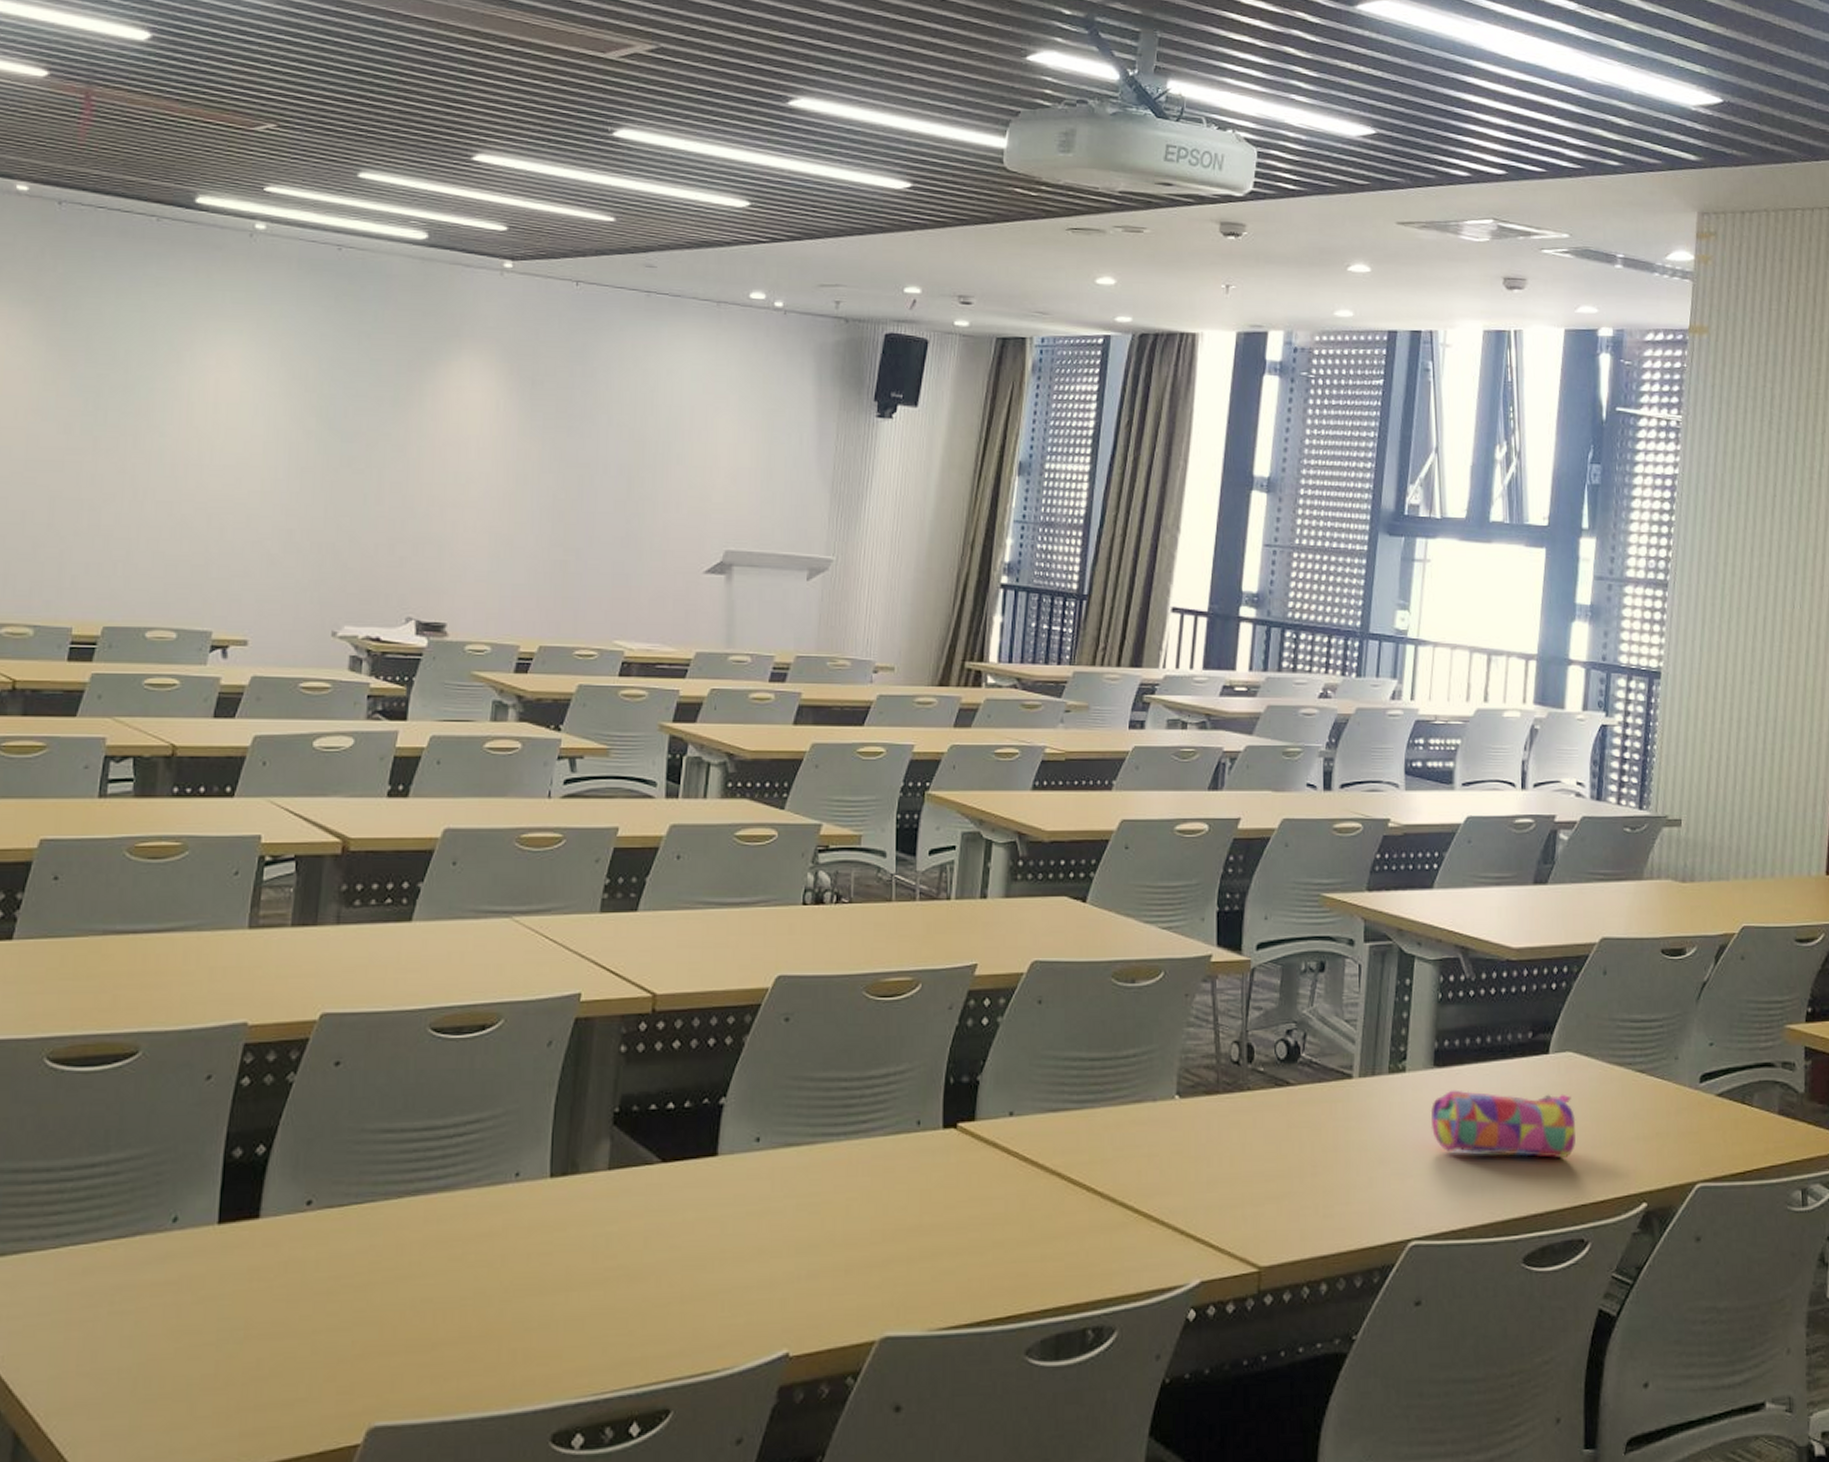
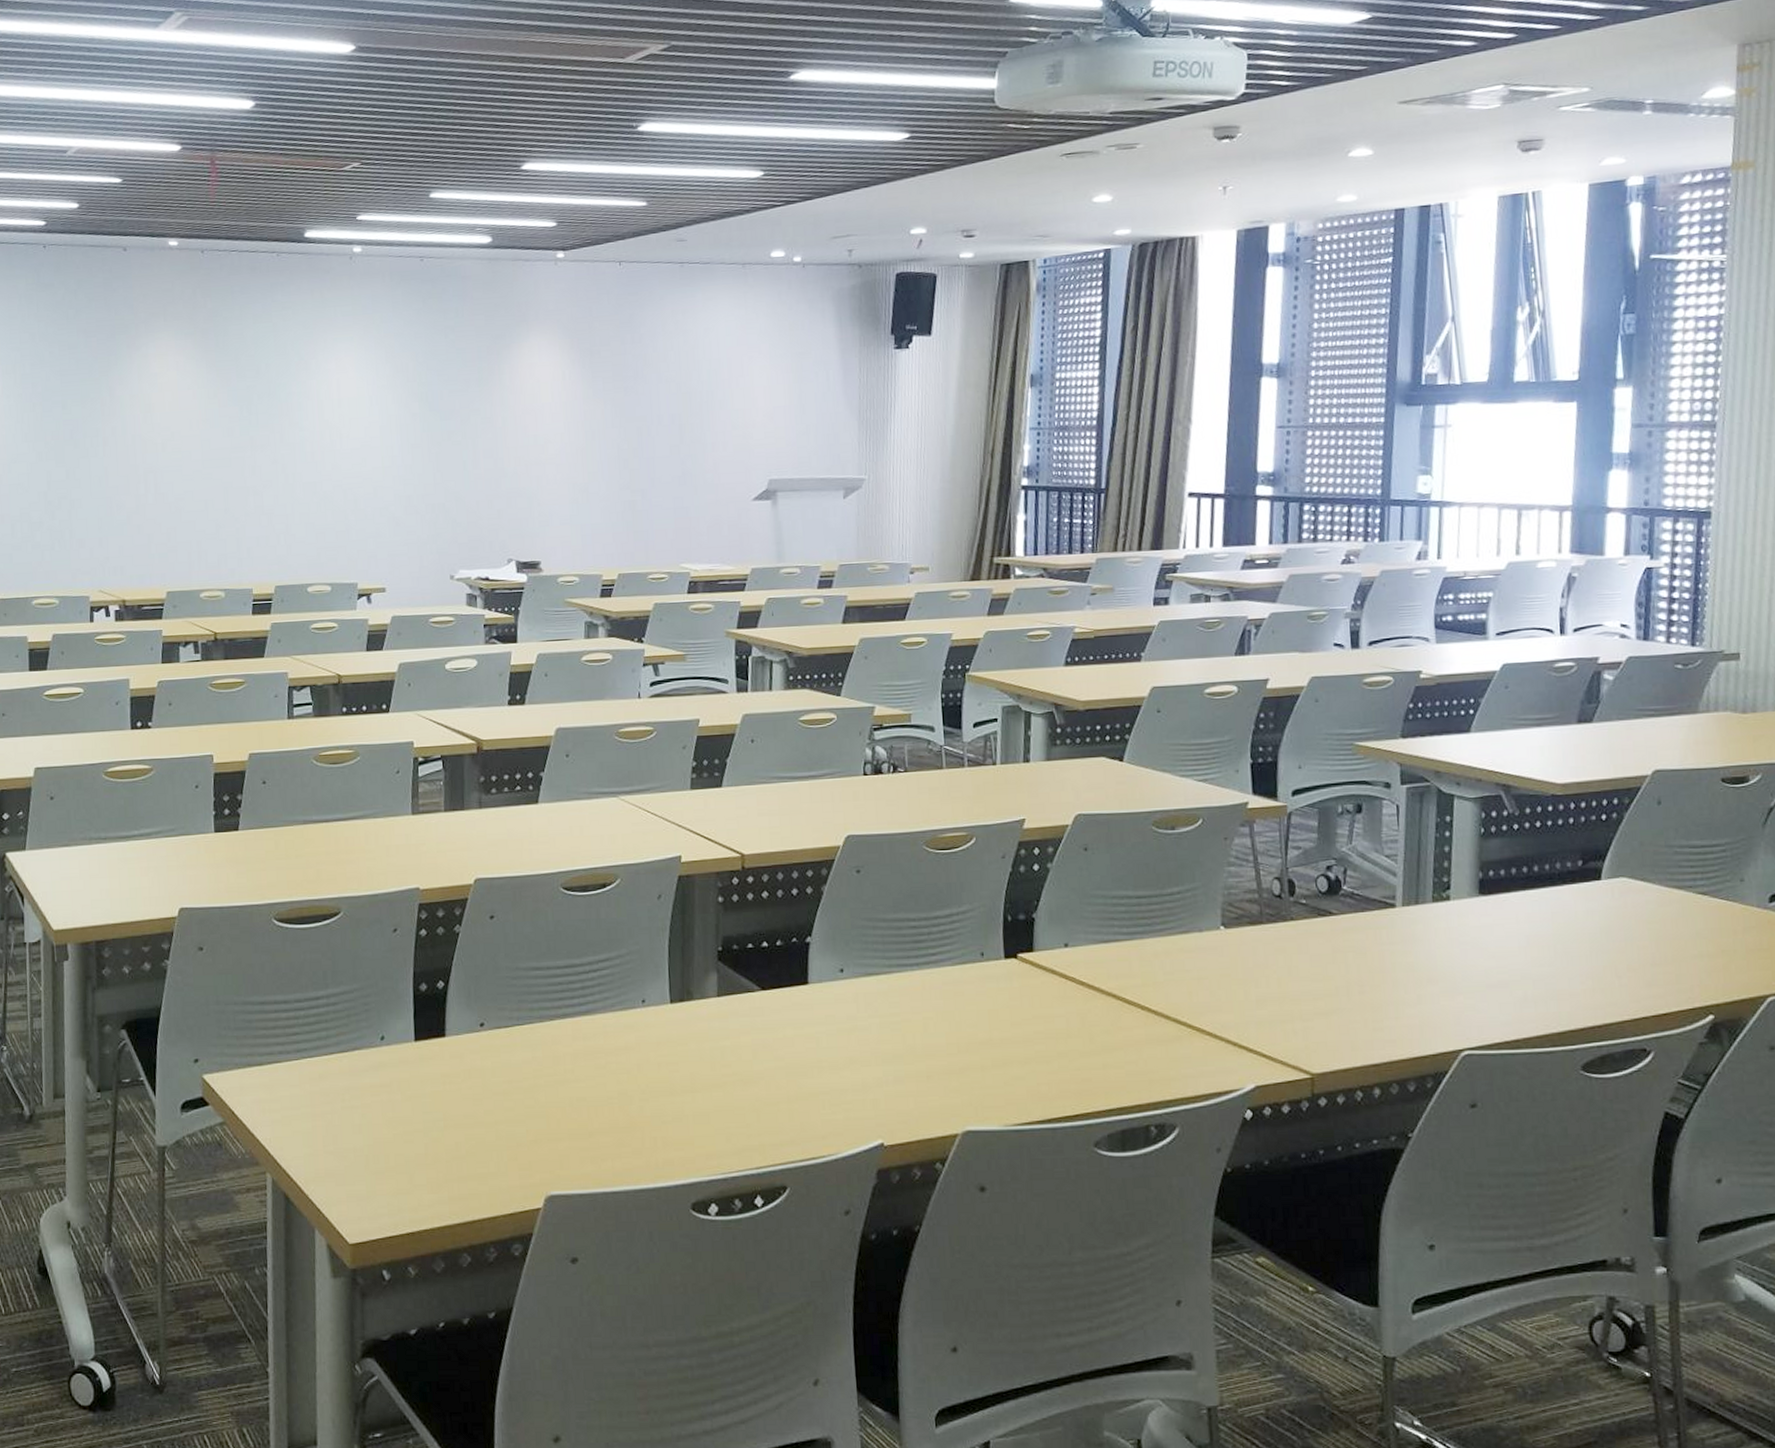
pencil case: present [1430,1090,1576,1158] -> none [1477,915,1634,975]

